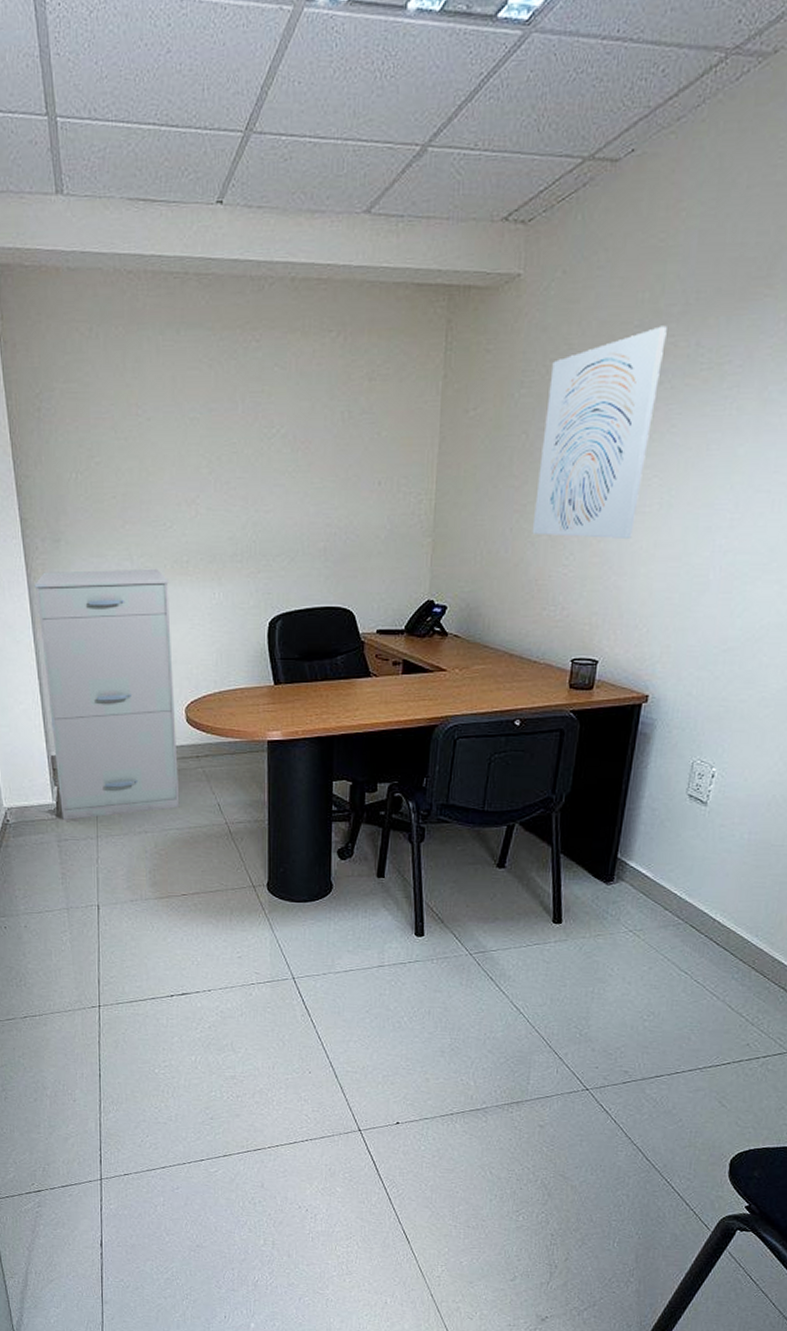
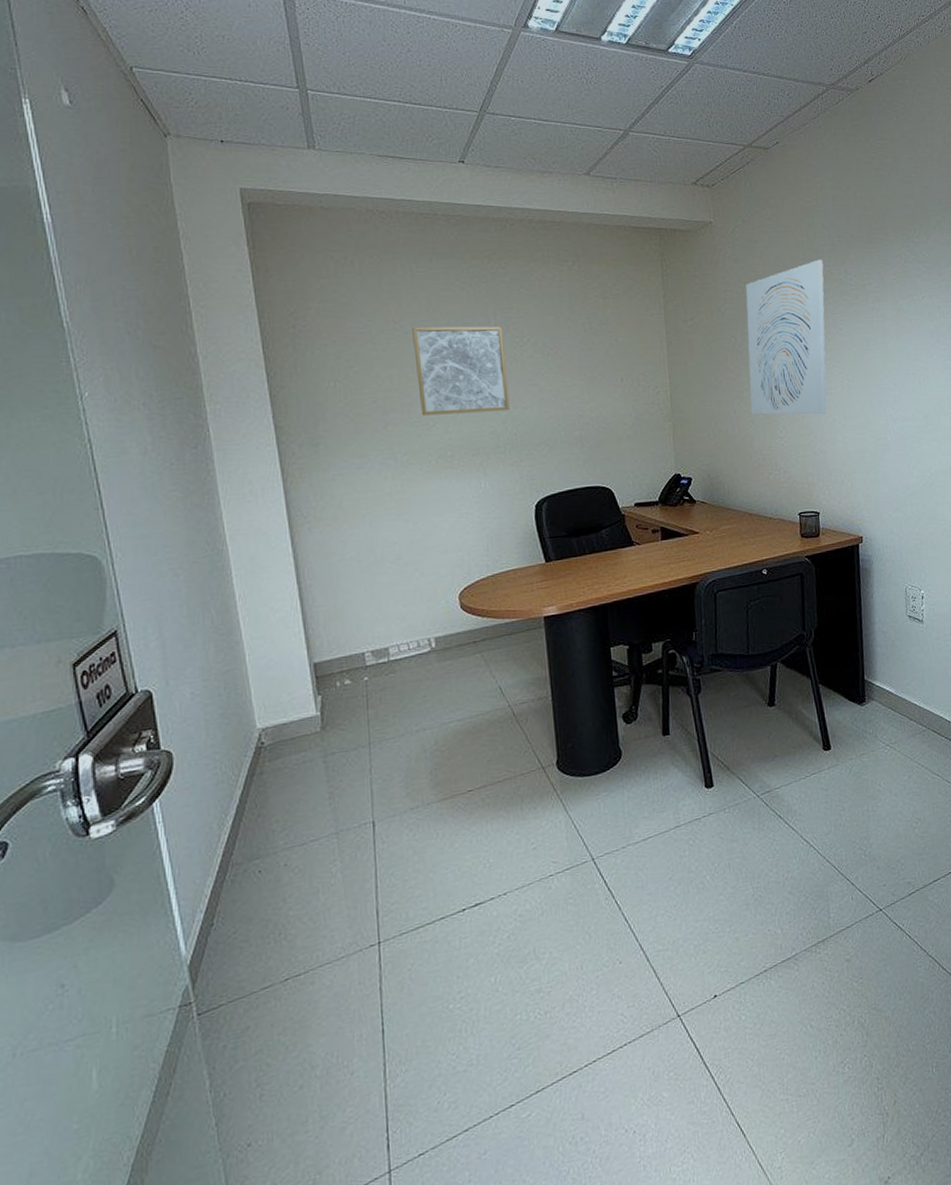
filing cabinet: present [34,568,180,820] -> none [291,464,459,731]
wall art: none [155,412,252,515] -> present [412,326,510,416]

